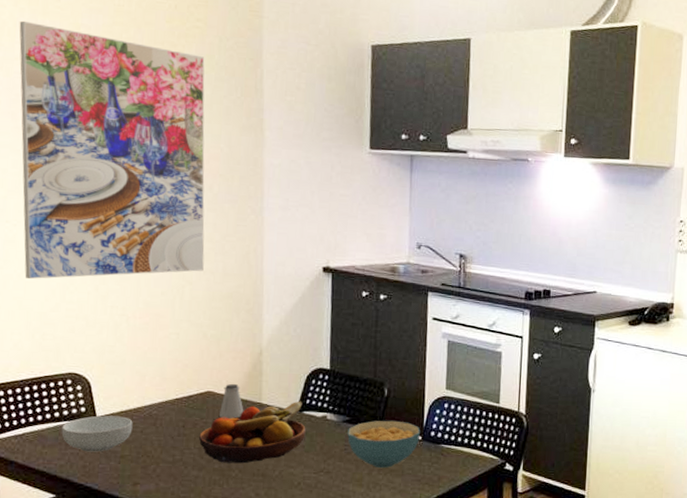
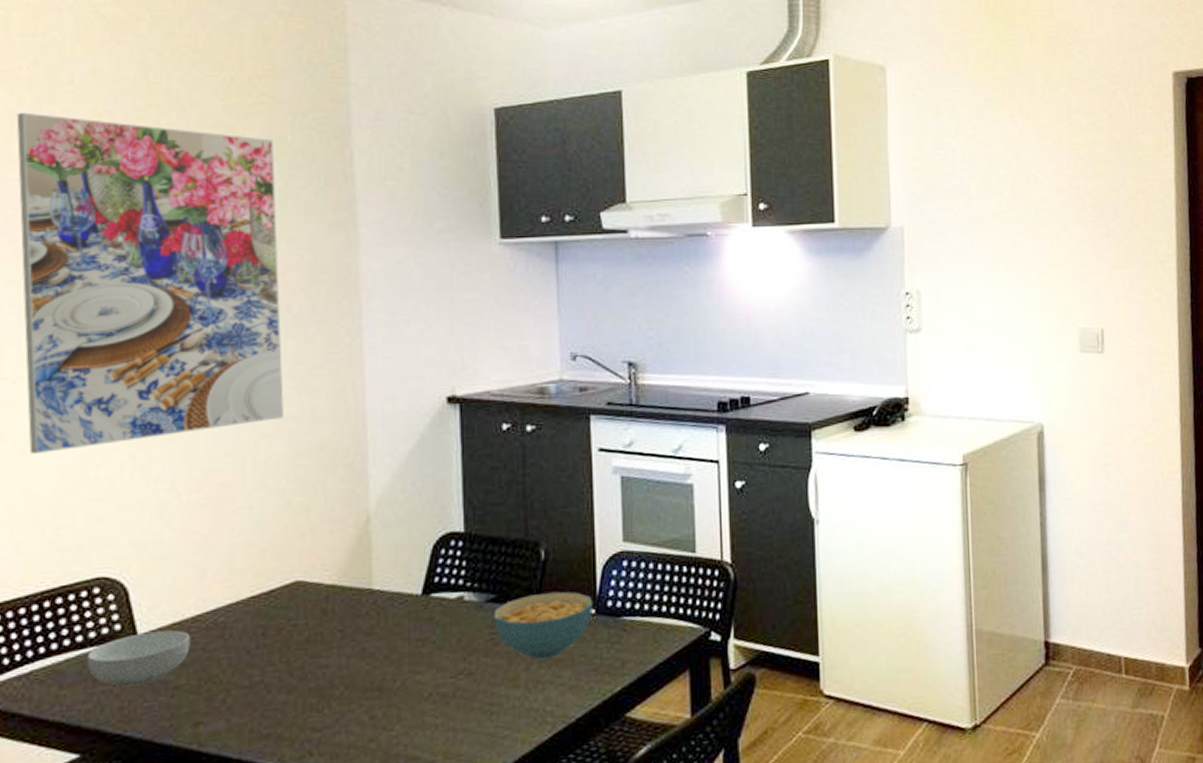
fruit bowl: present [199,401,306,464] -> none [286,579,436,679]
saltshaker: present [220,383,244,419] -> none [314,566,348,616]

